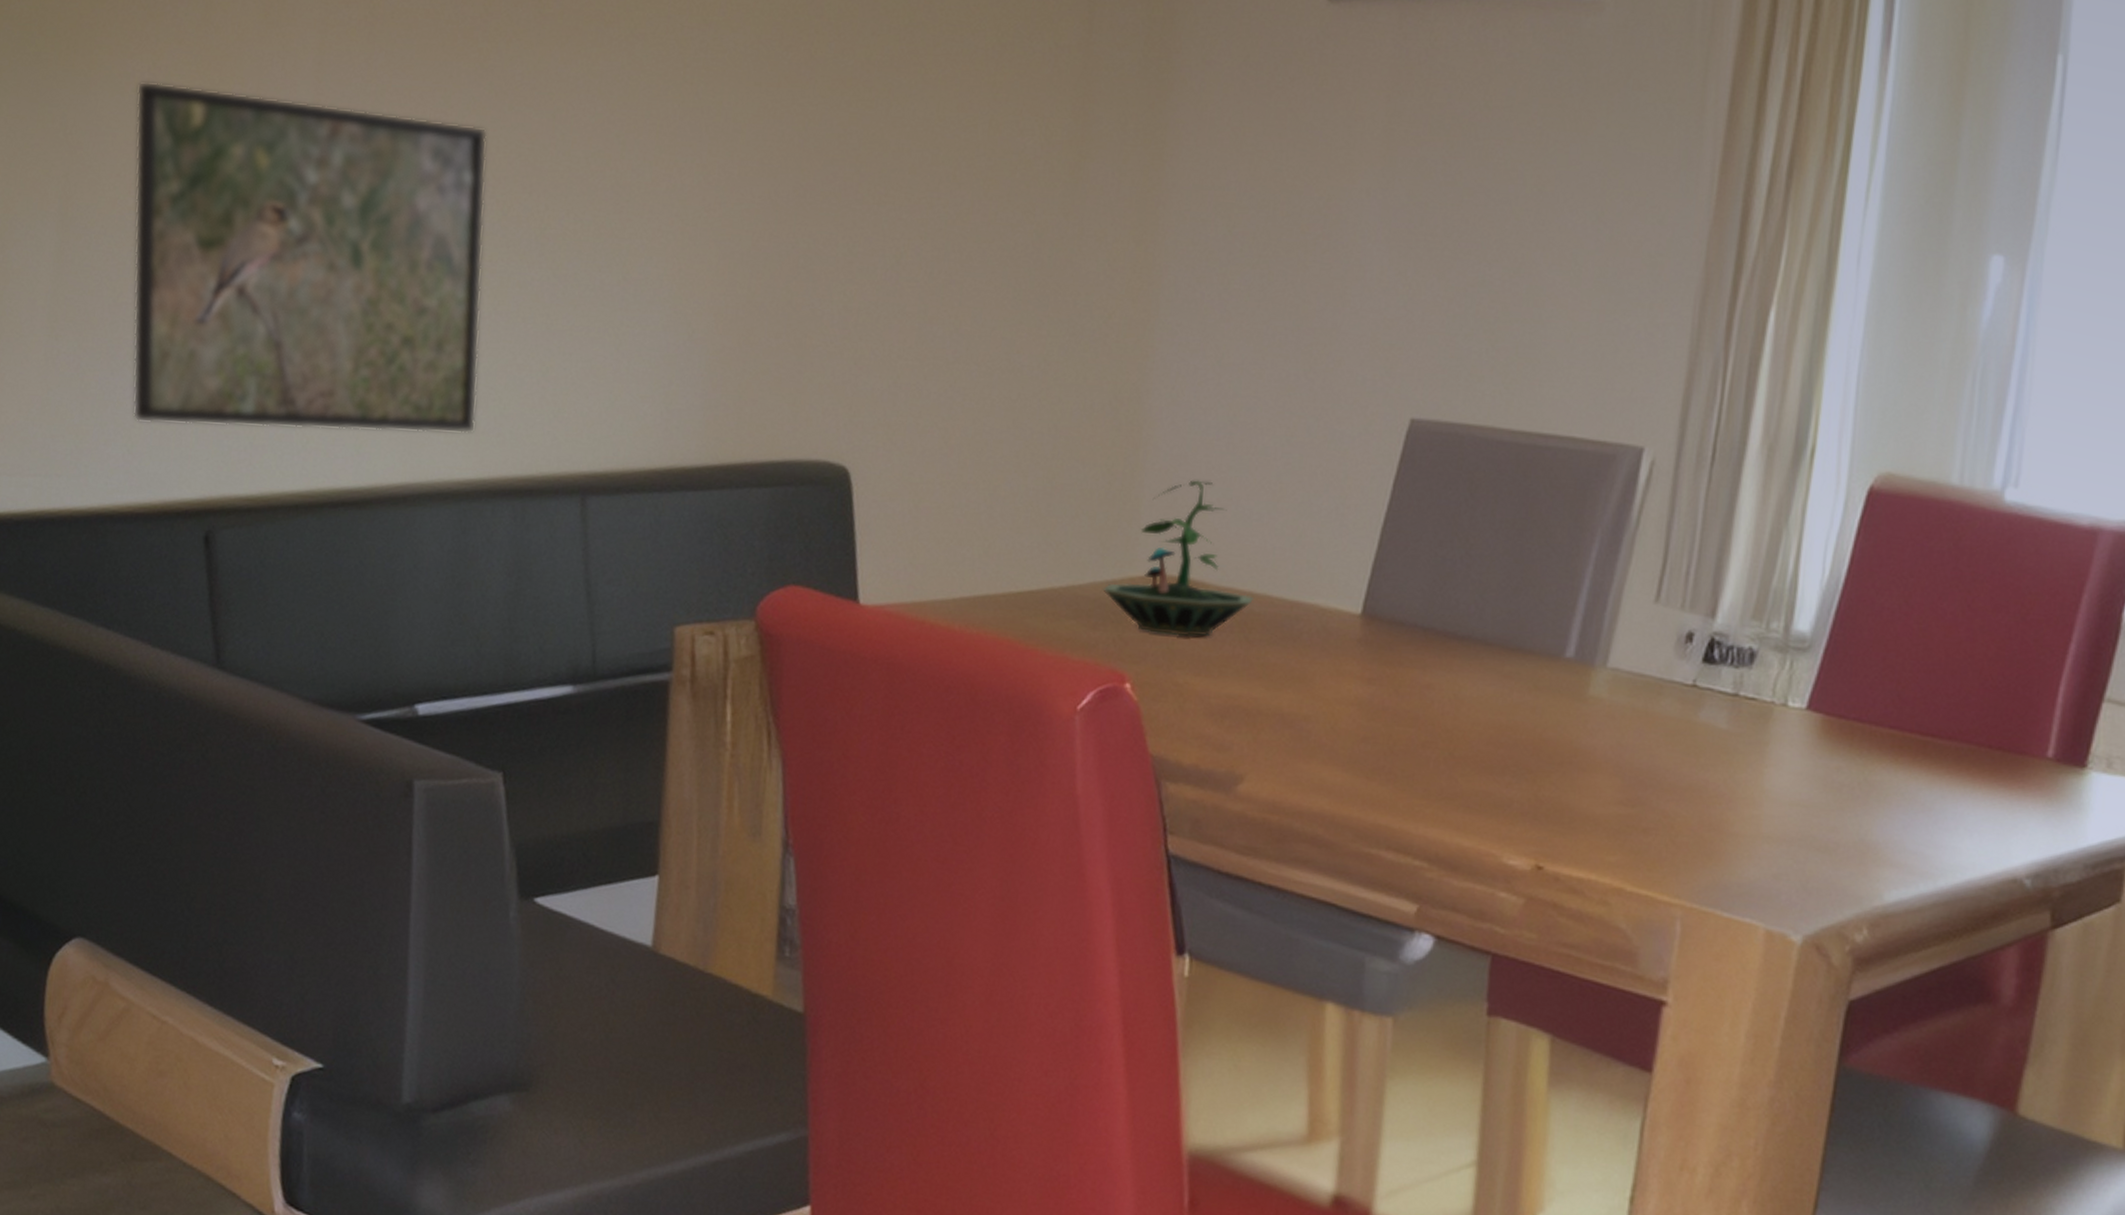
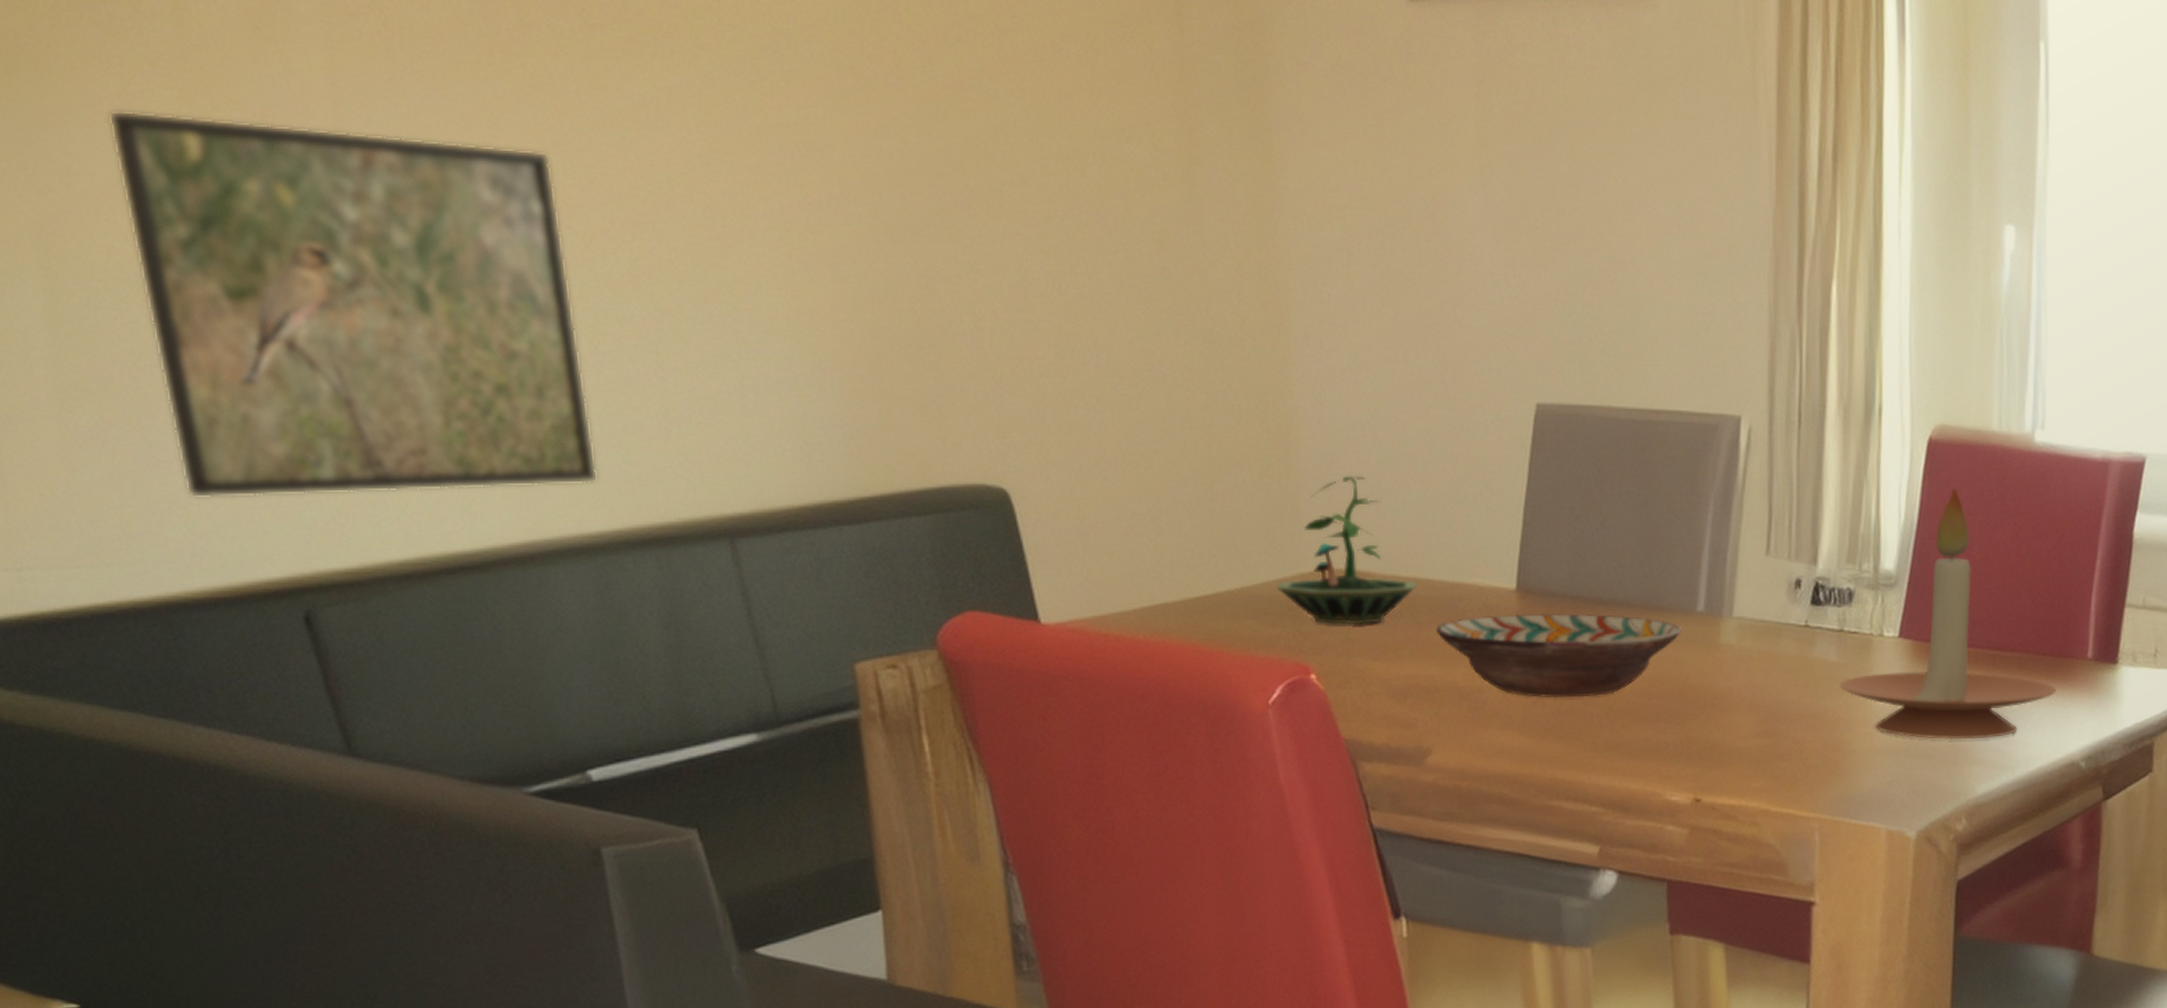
decorative bowl: none [1266,639,1546,740] -> present [1435,613,1683,699]
candle holder: none [1725,545,2003,838] -> present [1838,487,2057,739]

